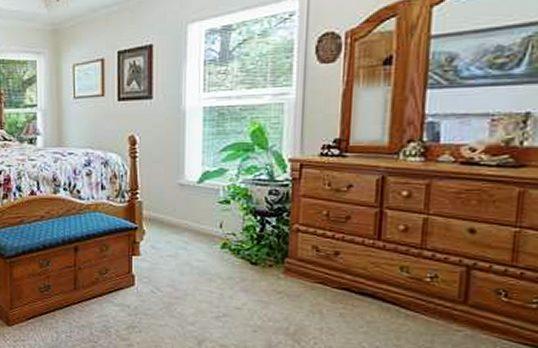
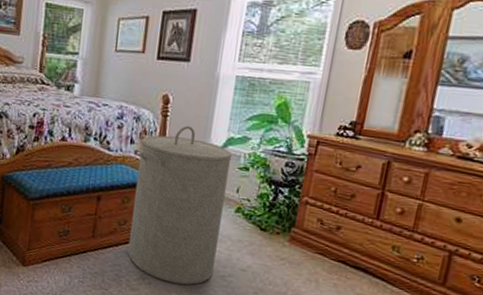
laundry hamper: none [113,165,210,330] -> present [127,125,233,285]

